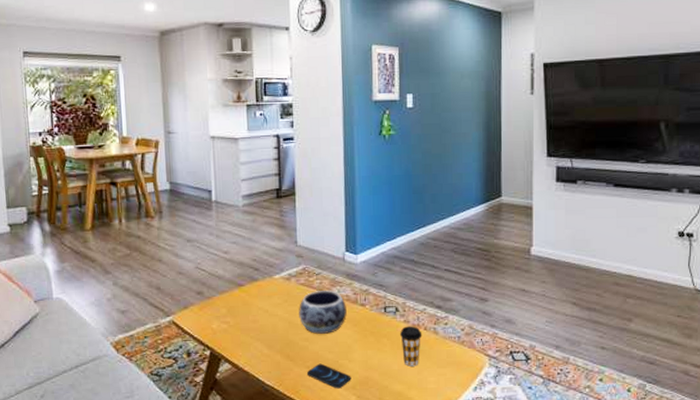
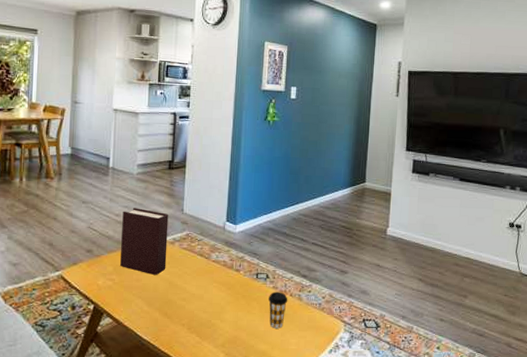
bible: none [231,243,284,315] -> present [120,208,169,275]
decorative bowl: present [299,290,347,334] -> none [179,255,223,295]
smartphone: present [306,363,351,389] -> none [181,322,222,346]

